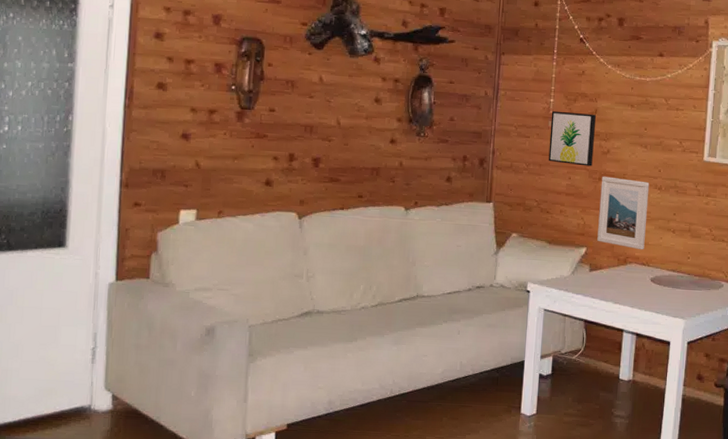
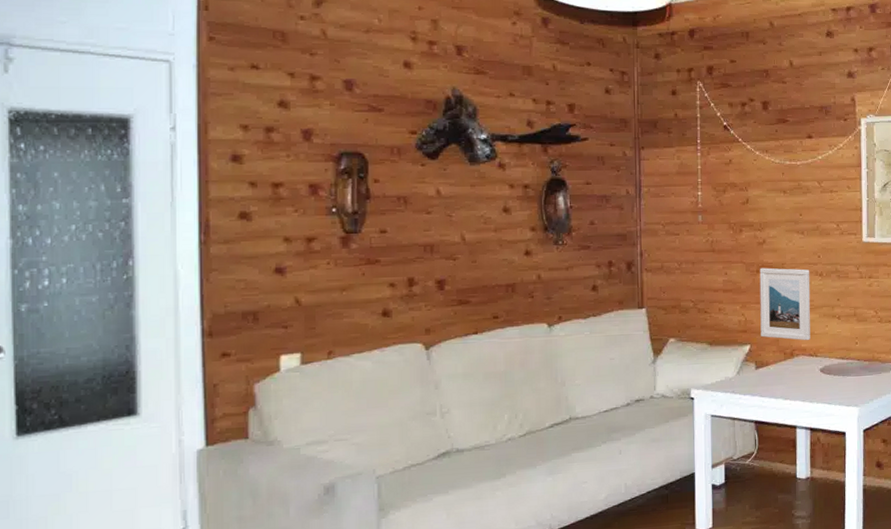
wall art: present [548,110,596,167] -> none [700,204,749,260]

